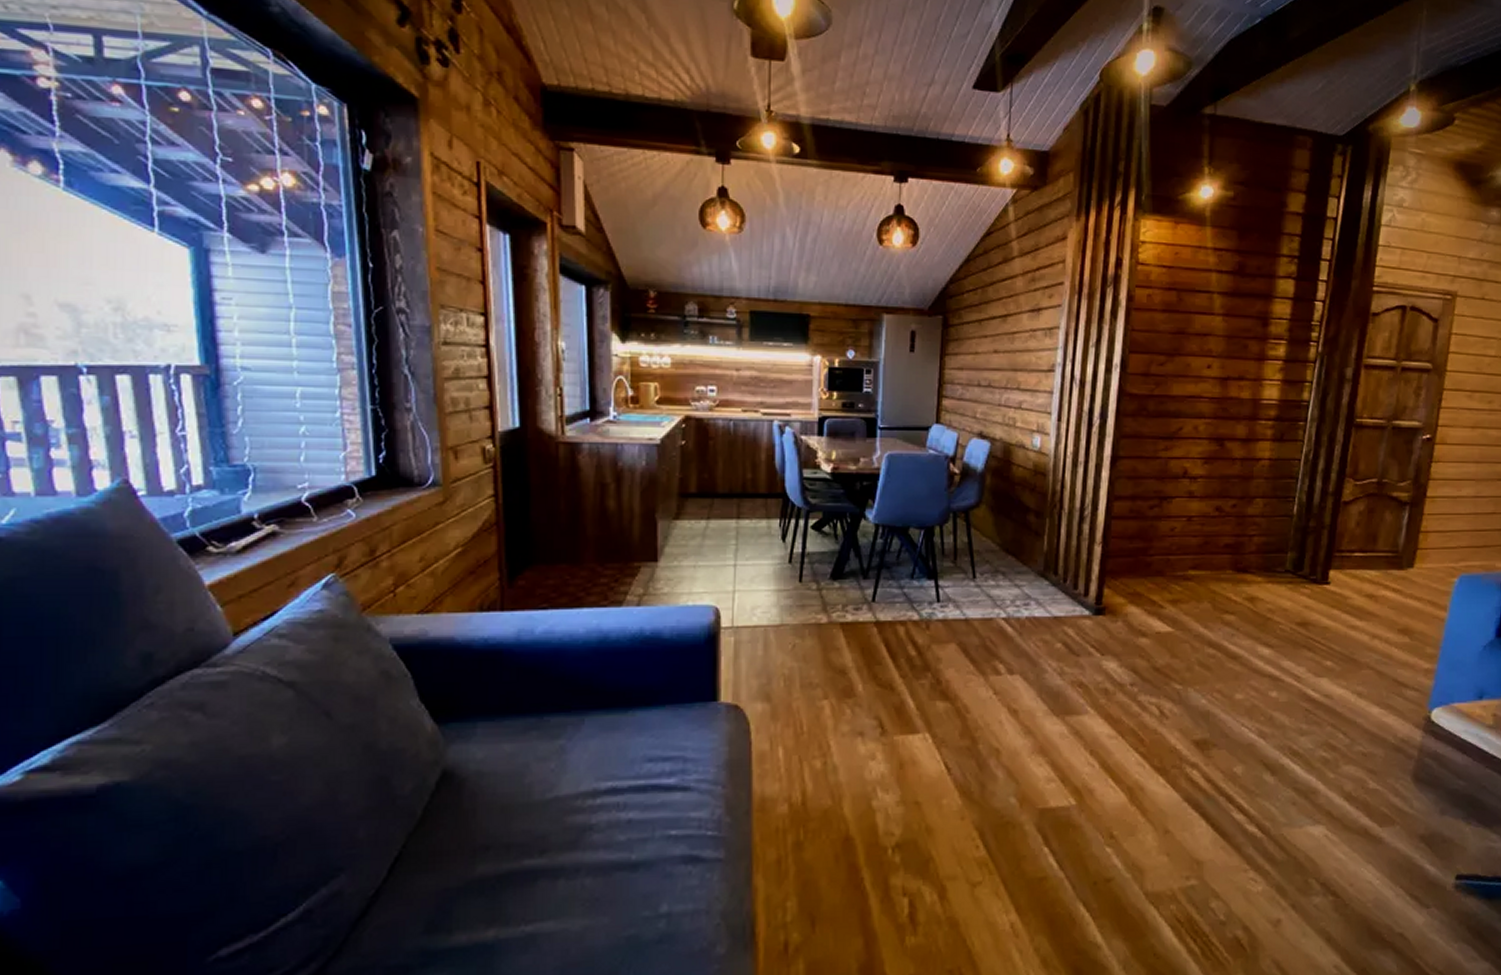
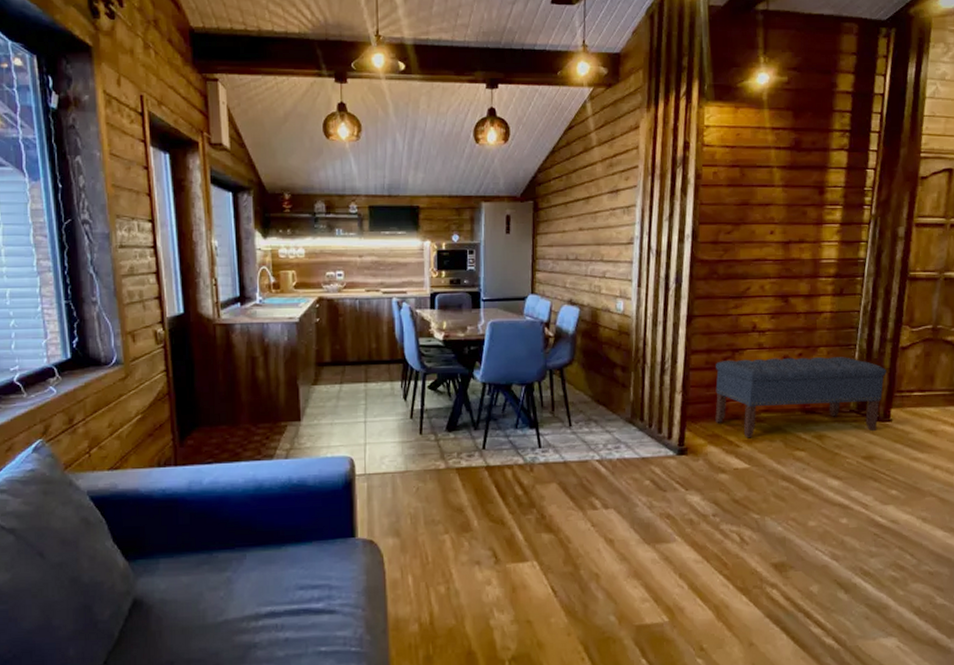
bench: none [1138,508,1326,598] -> present [715,356,887,438]

